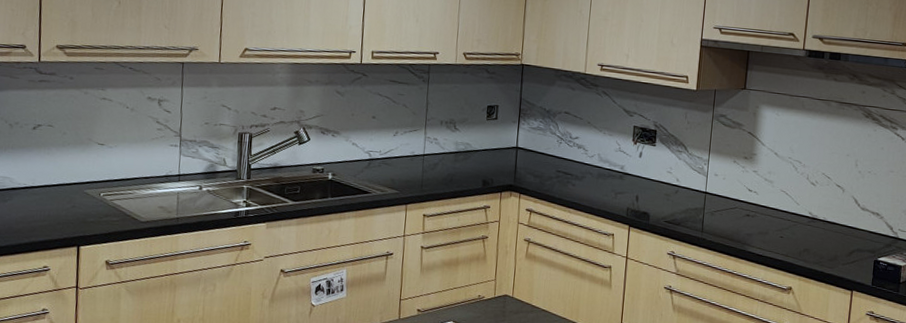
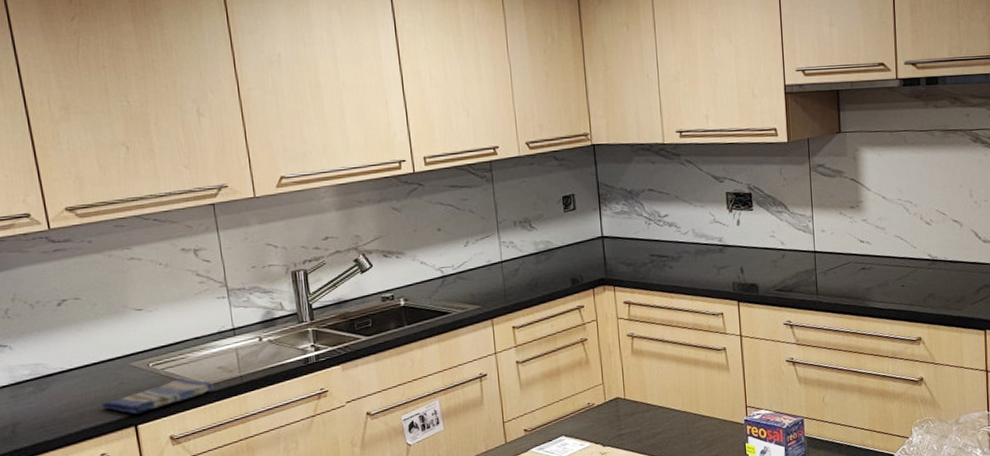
dish towel: none [53,210,153,237] -> present [102,378,214,415]

